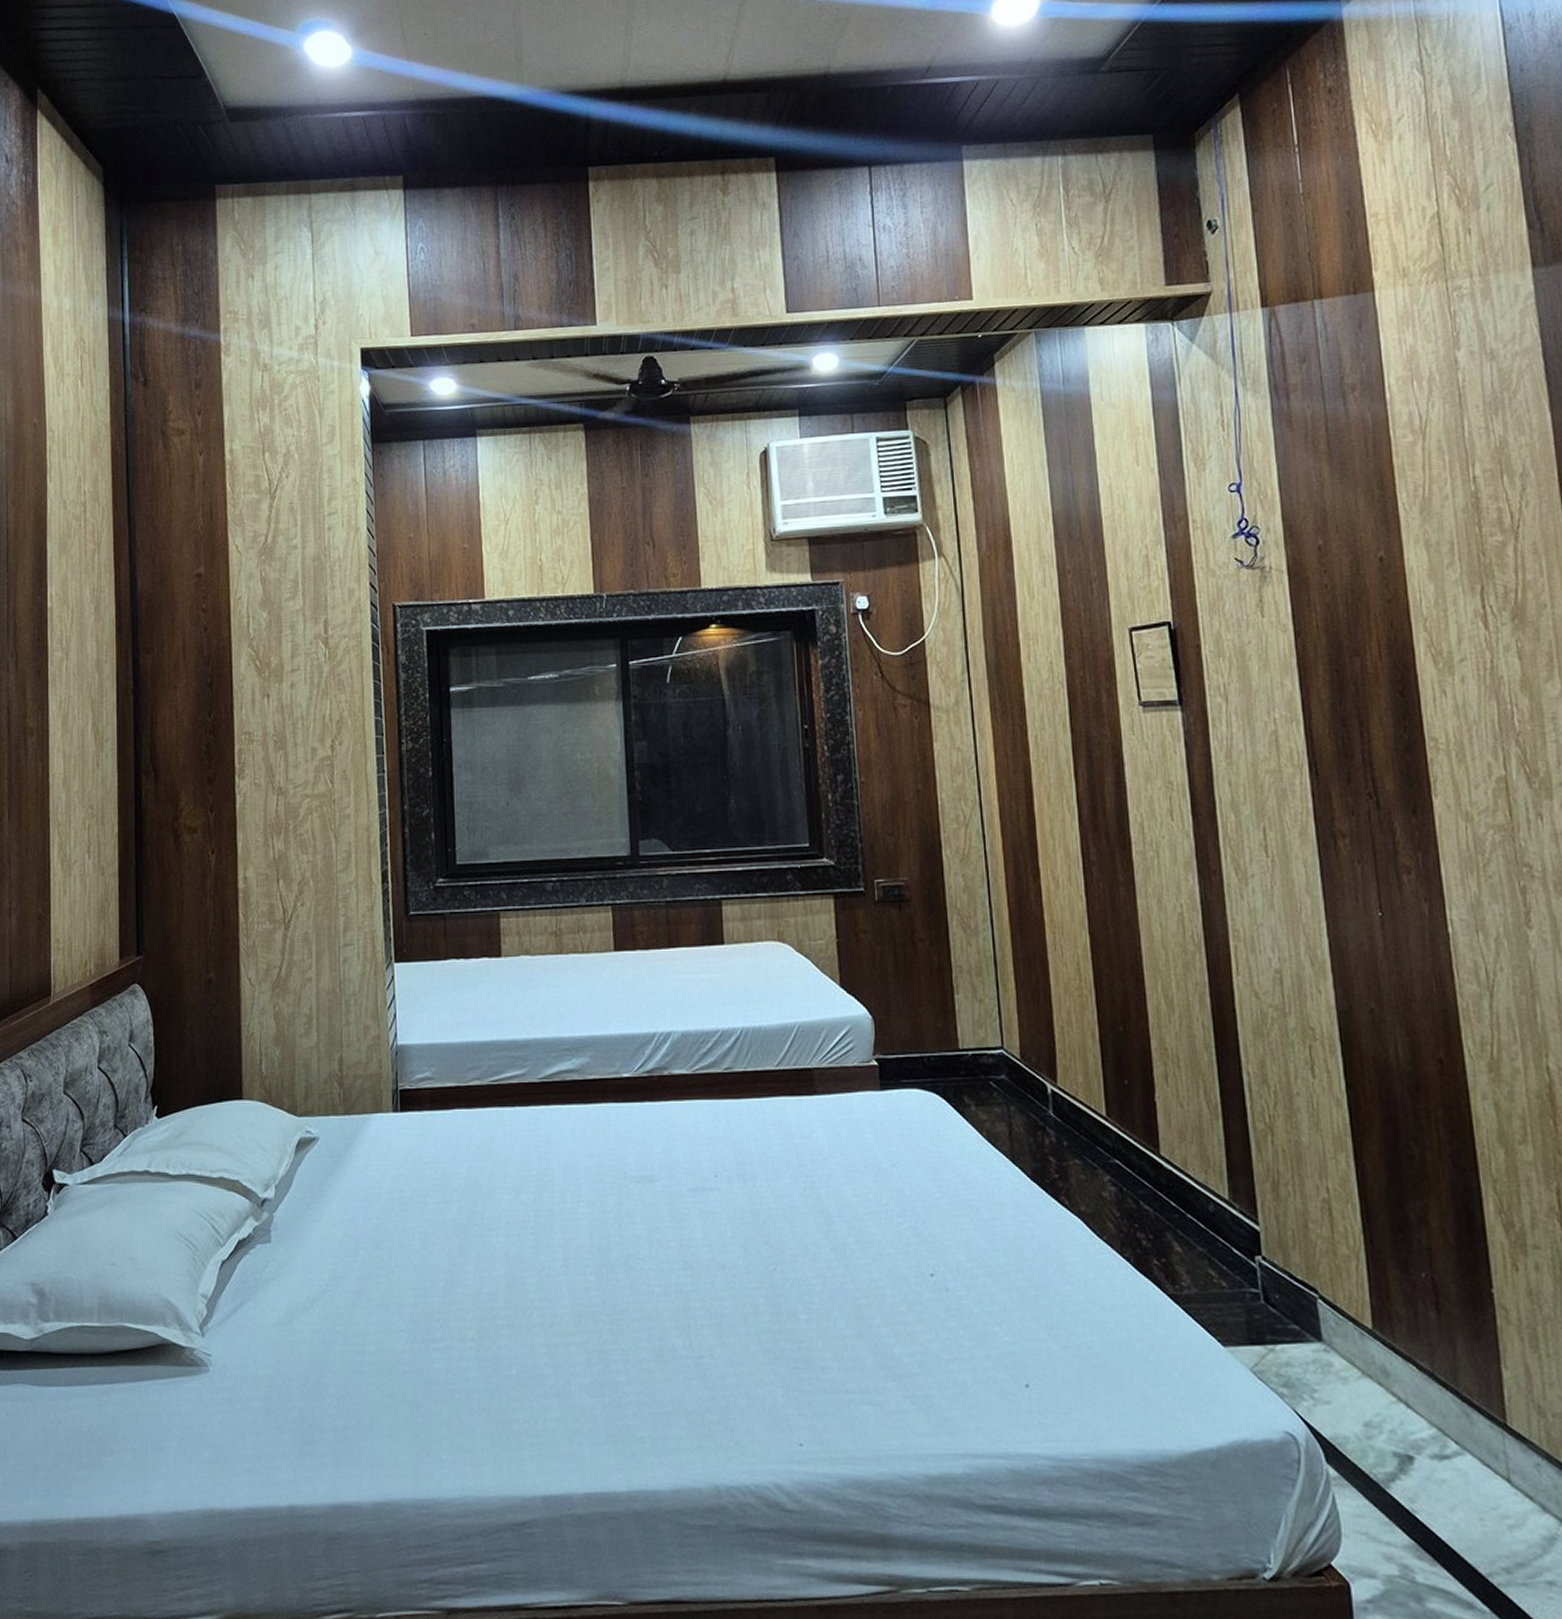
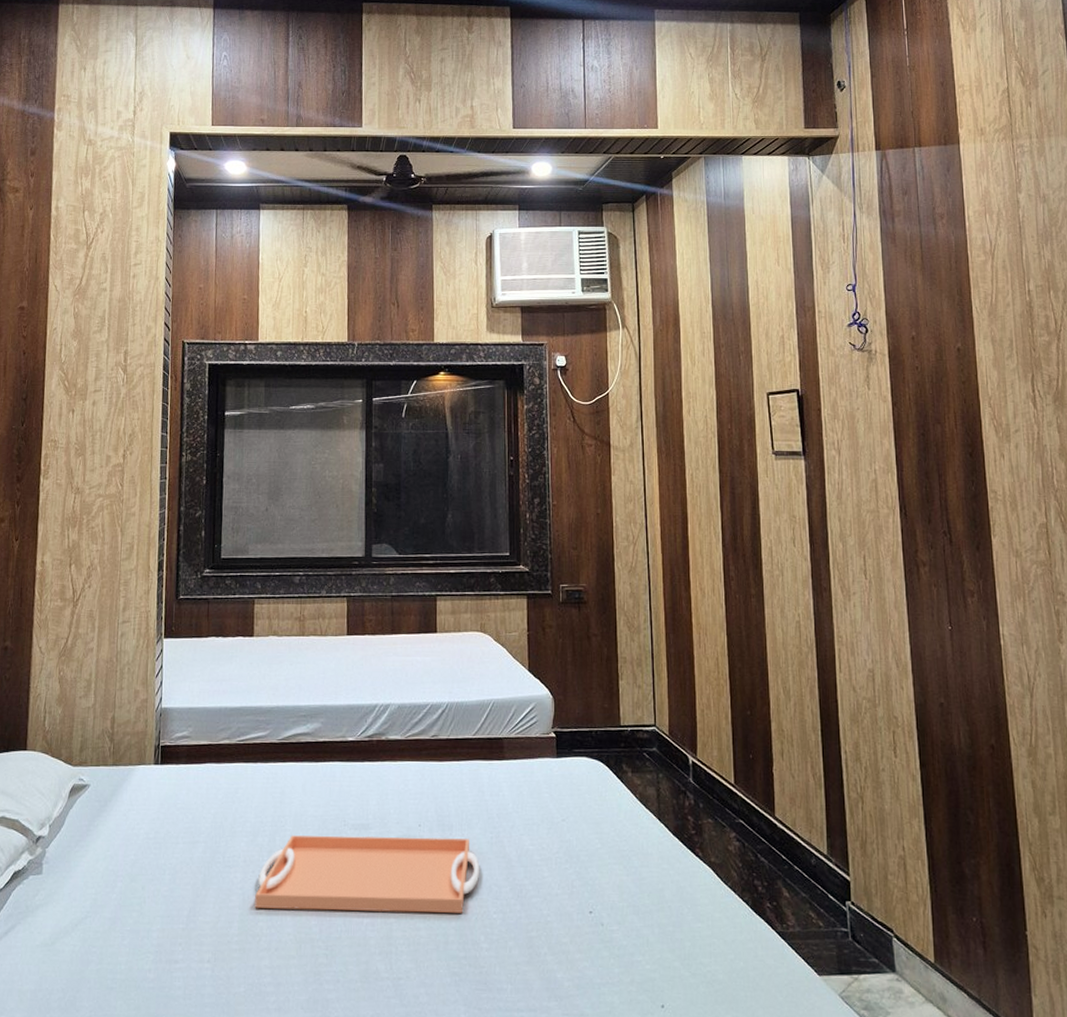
serving tray: none [522,1190,793,1280] -> present [255,835,480,913]

